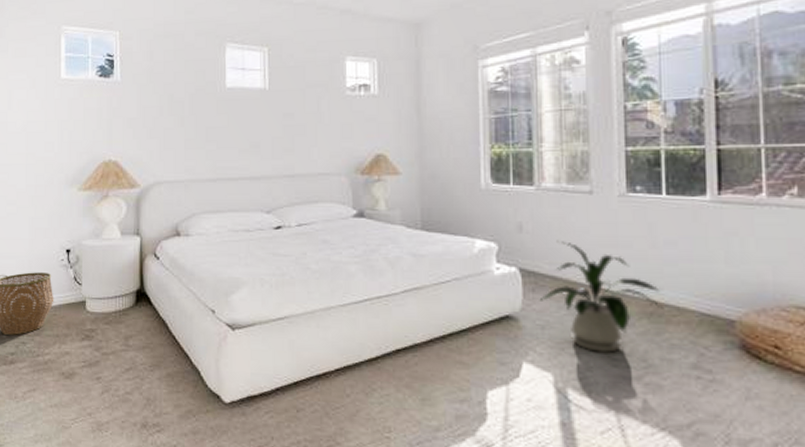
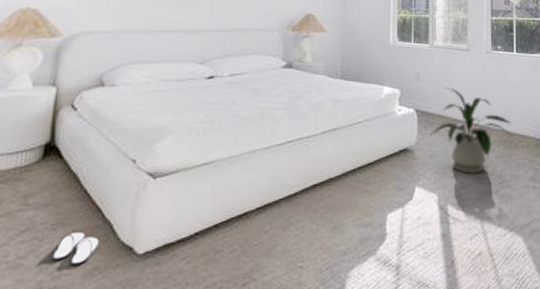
slippers: none [153,375,191,407] -> present [52,232,101,266]

